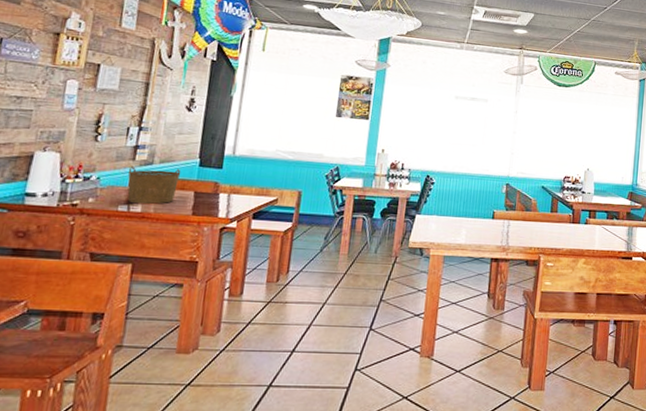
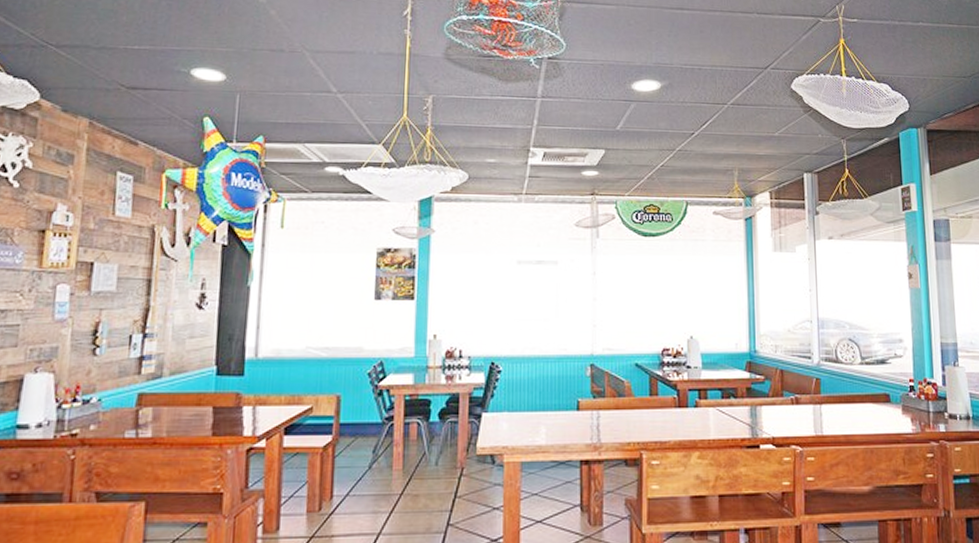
basket: present [127,166,181,205] -> none [133,381,196,428]

